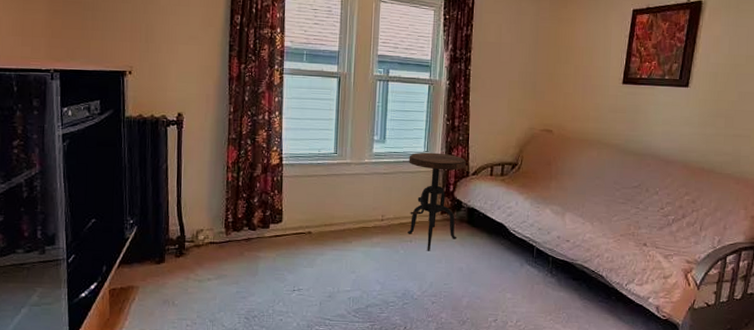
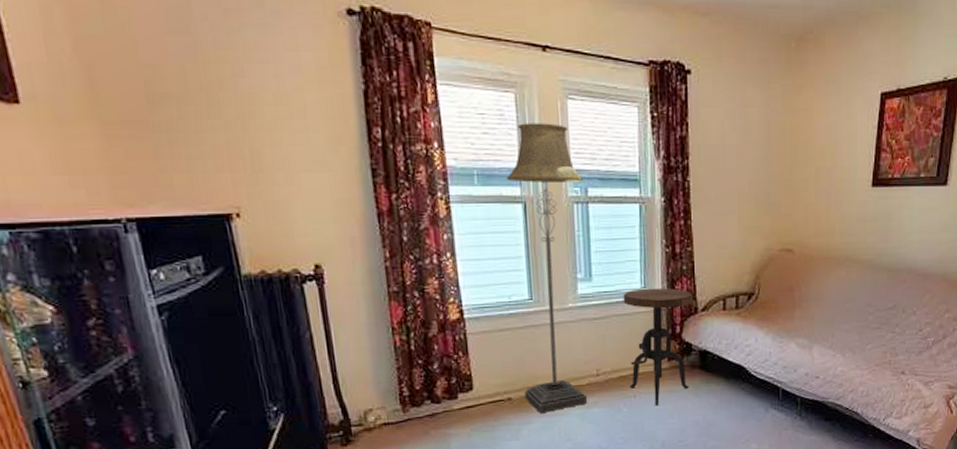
floor lamp: none [322,18,387,247] -> present [507,123,588,413]

